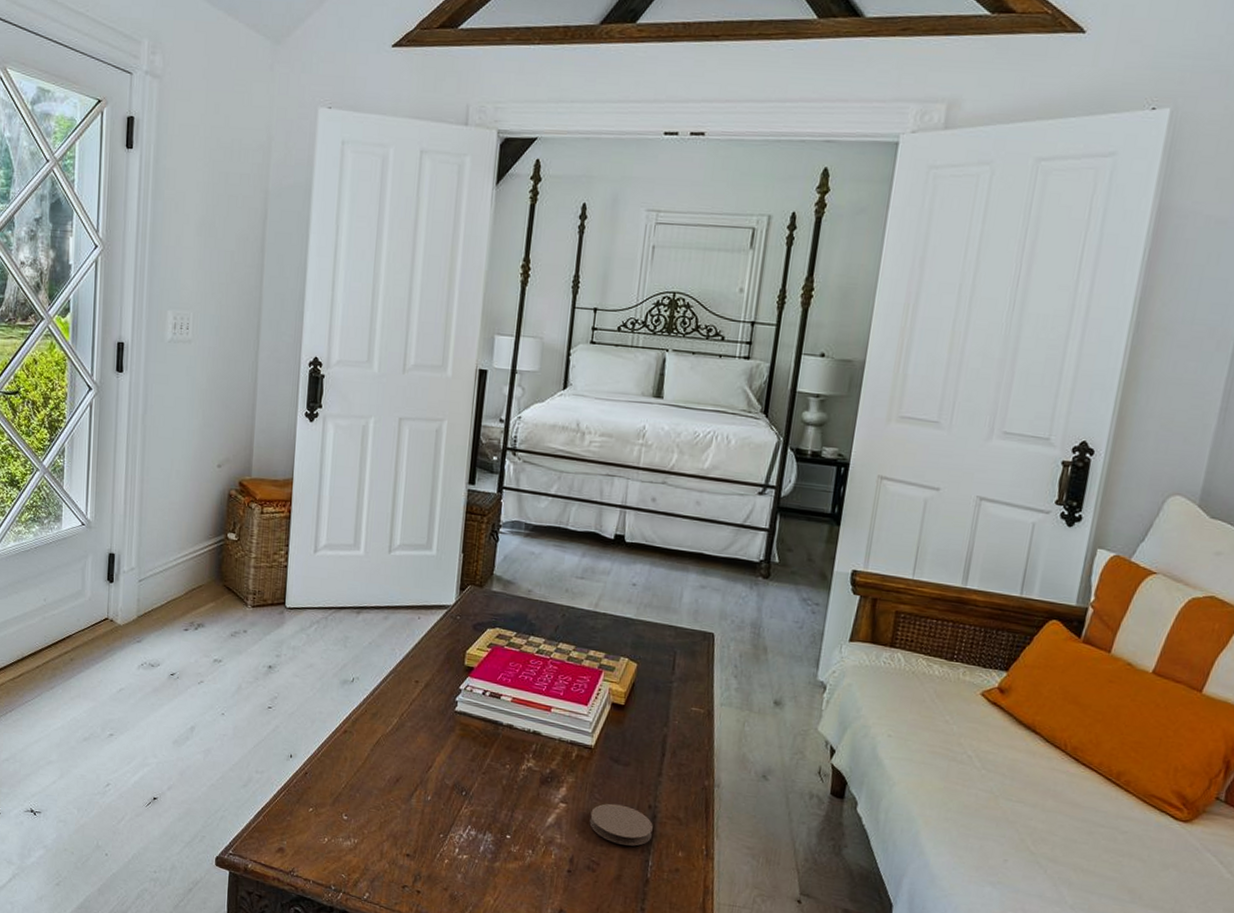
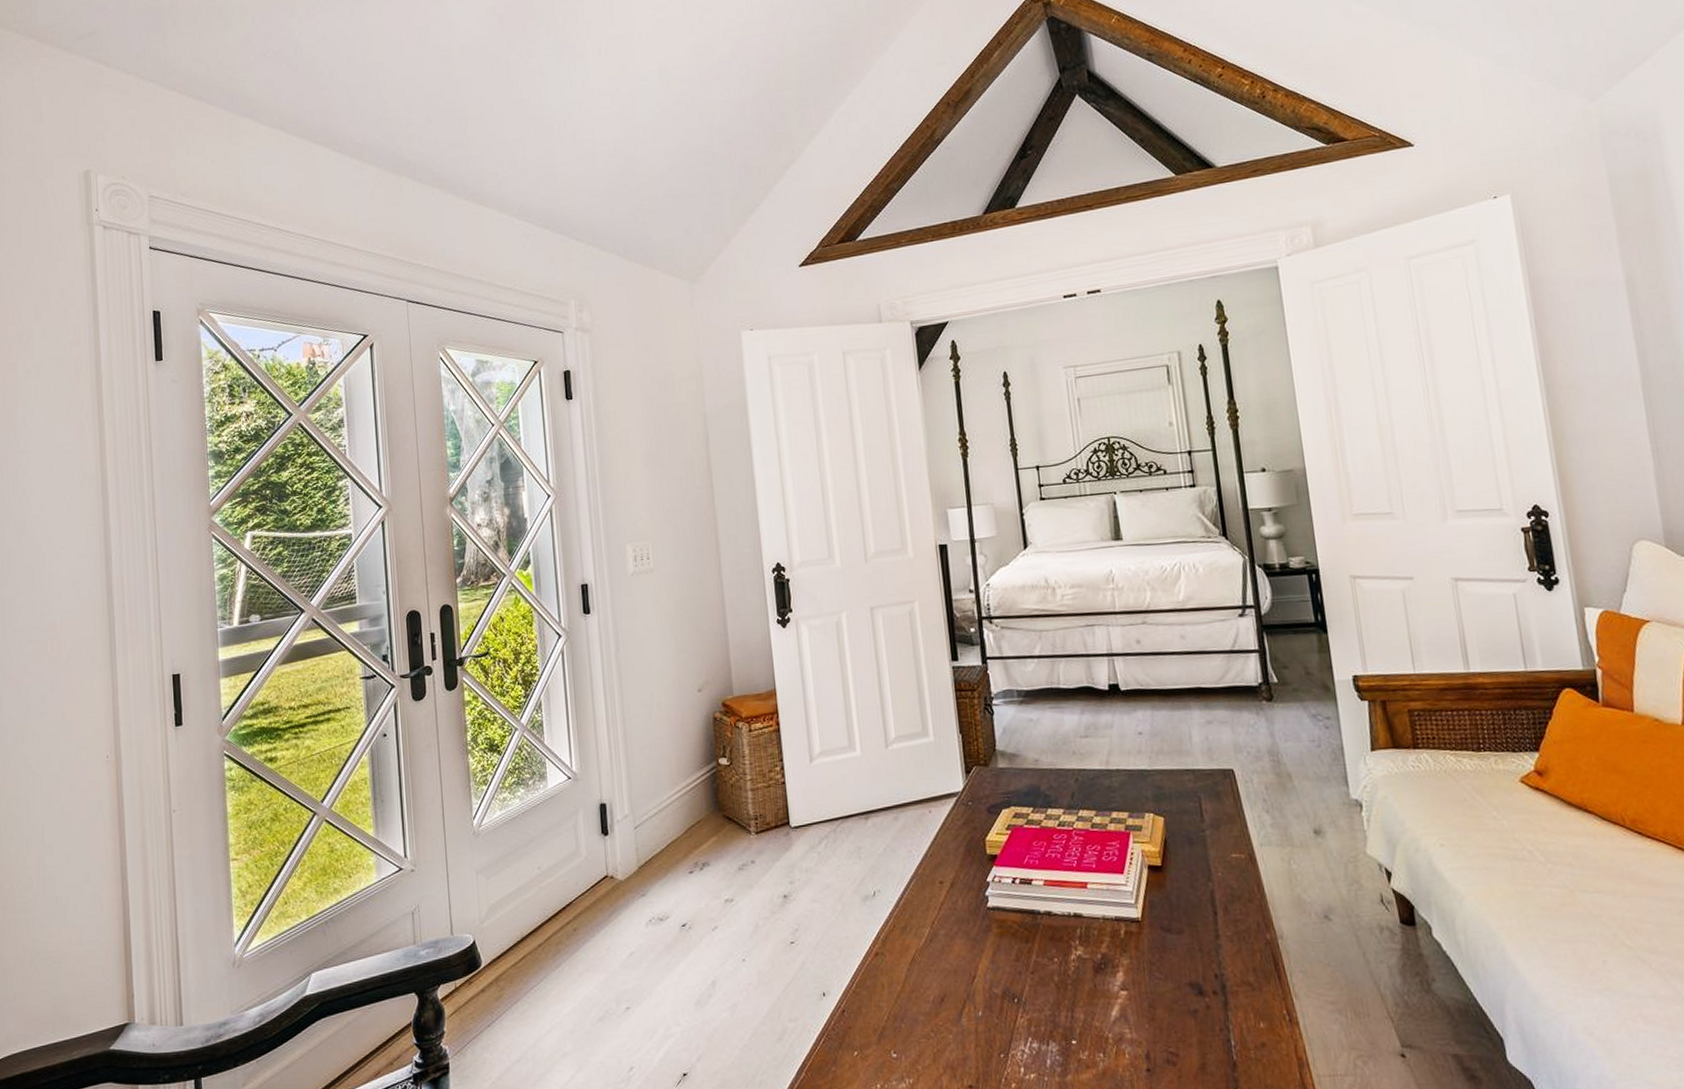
coaster: present [589,803,653,846] -> none [1155,979,1227,1027]

